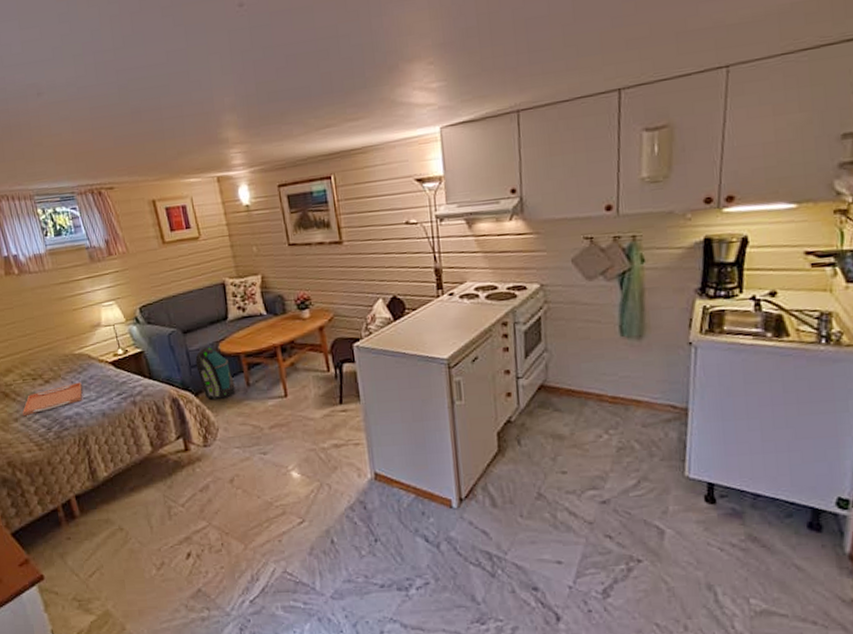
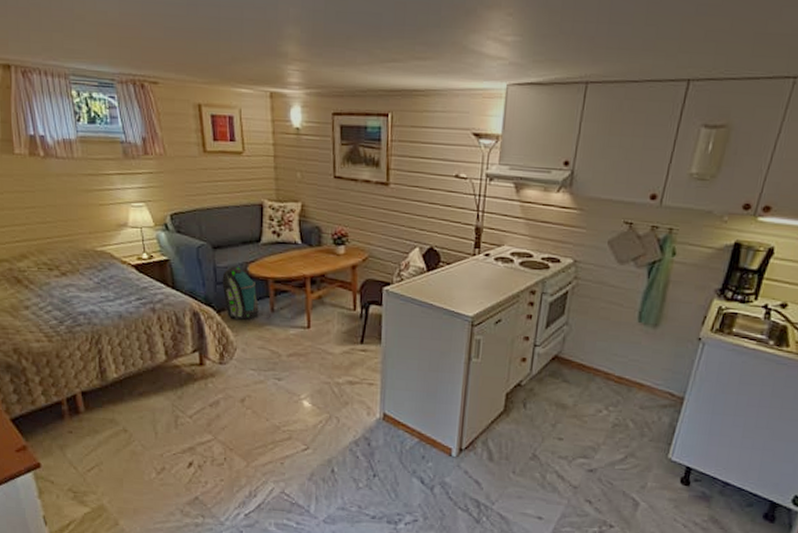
serving tray: present [23,382,82,417] -> none [35,280,100,306]

